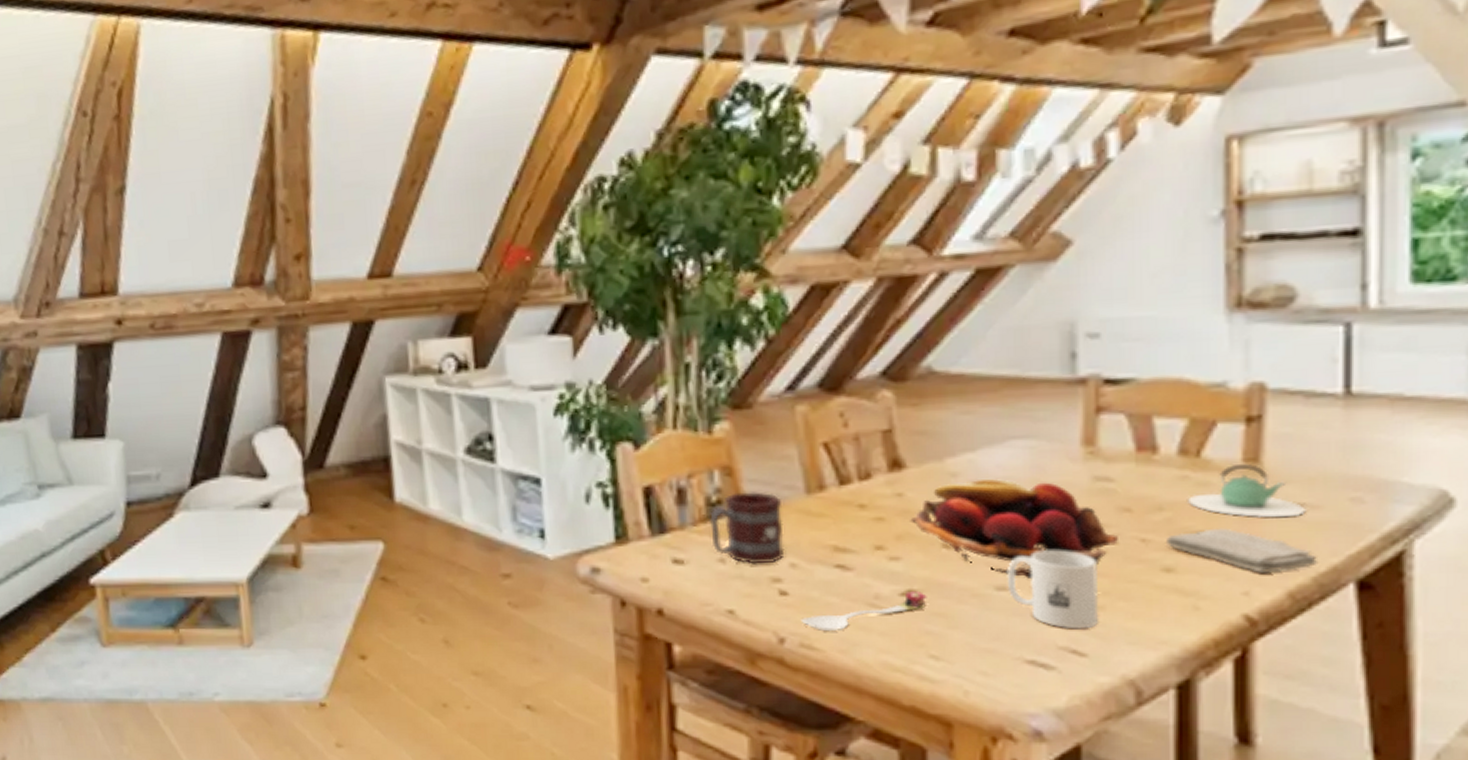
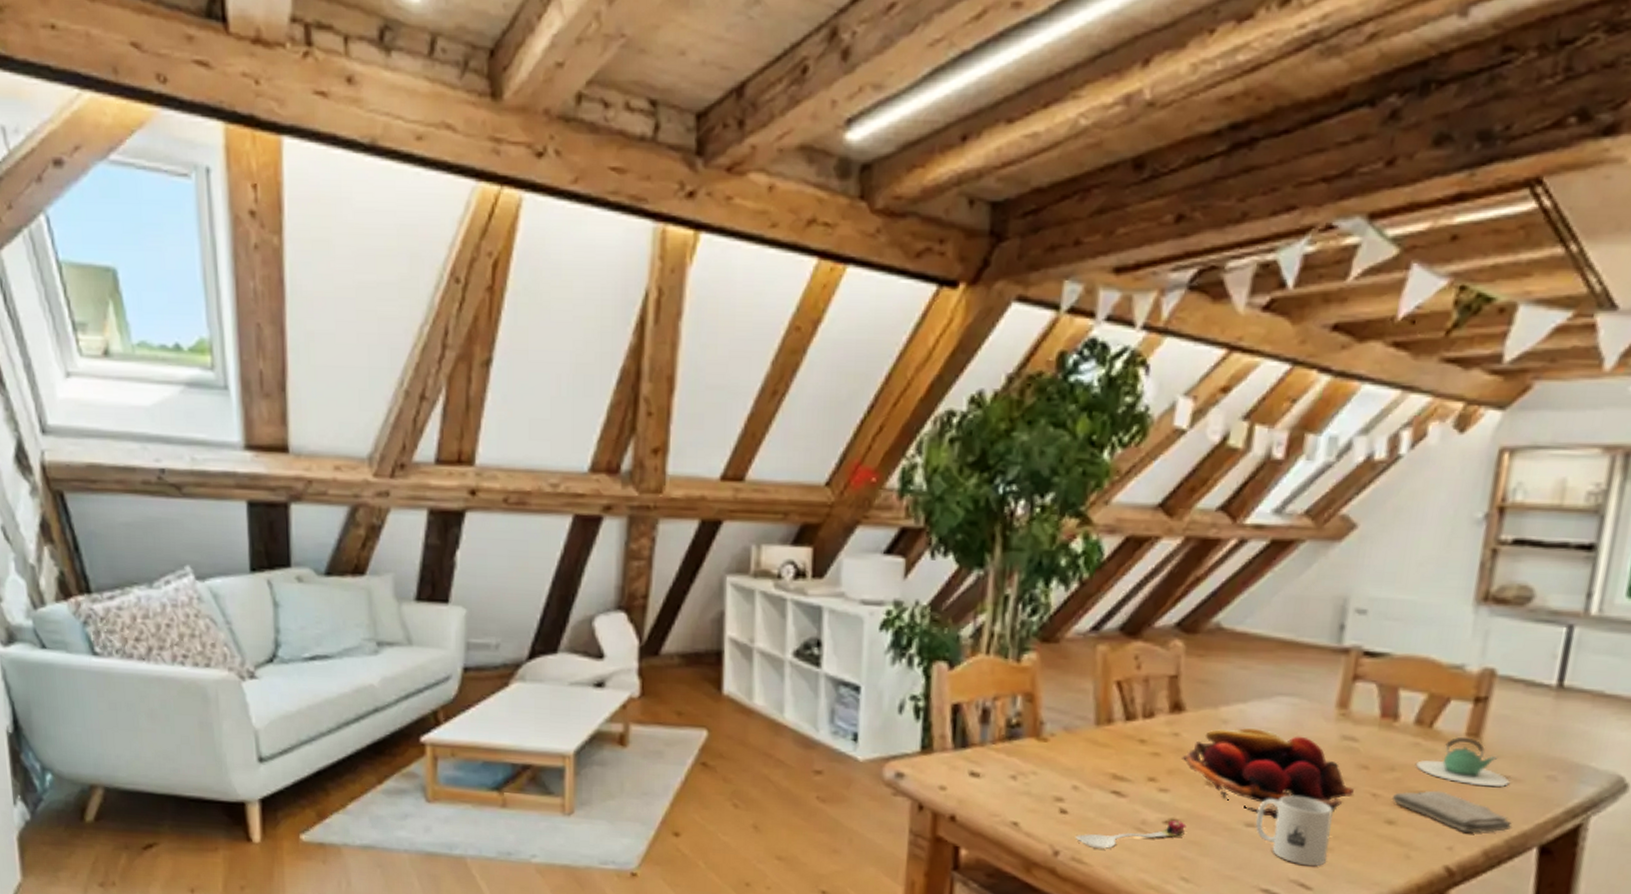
mug: present [709,492,785,565] -> none [1006,717,1074,784]

